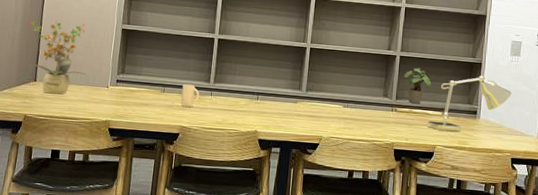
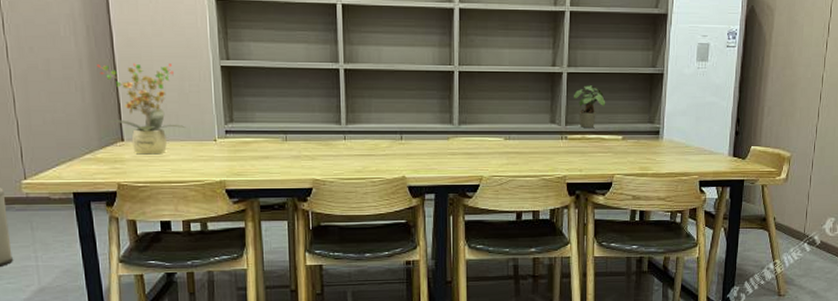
mug: present [180,84,200,107] -> none [308,128,331,156]
desk lamp: present [427,75,511,132] -> none [603,87,698,156]

